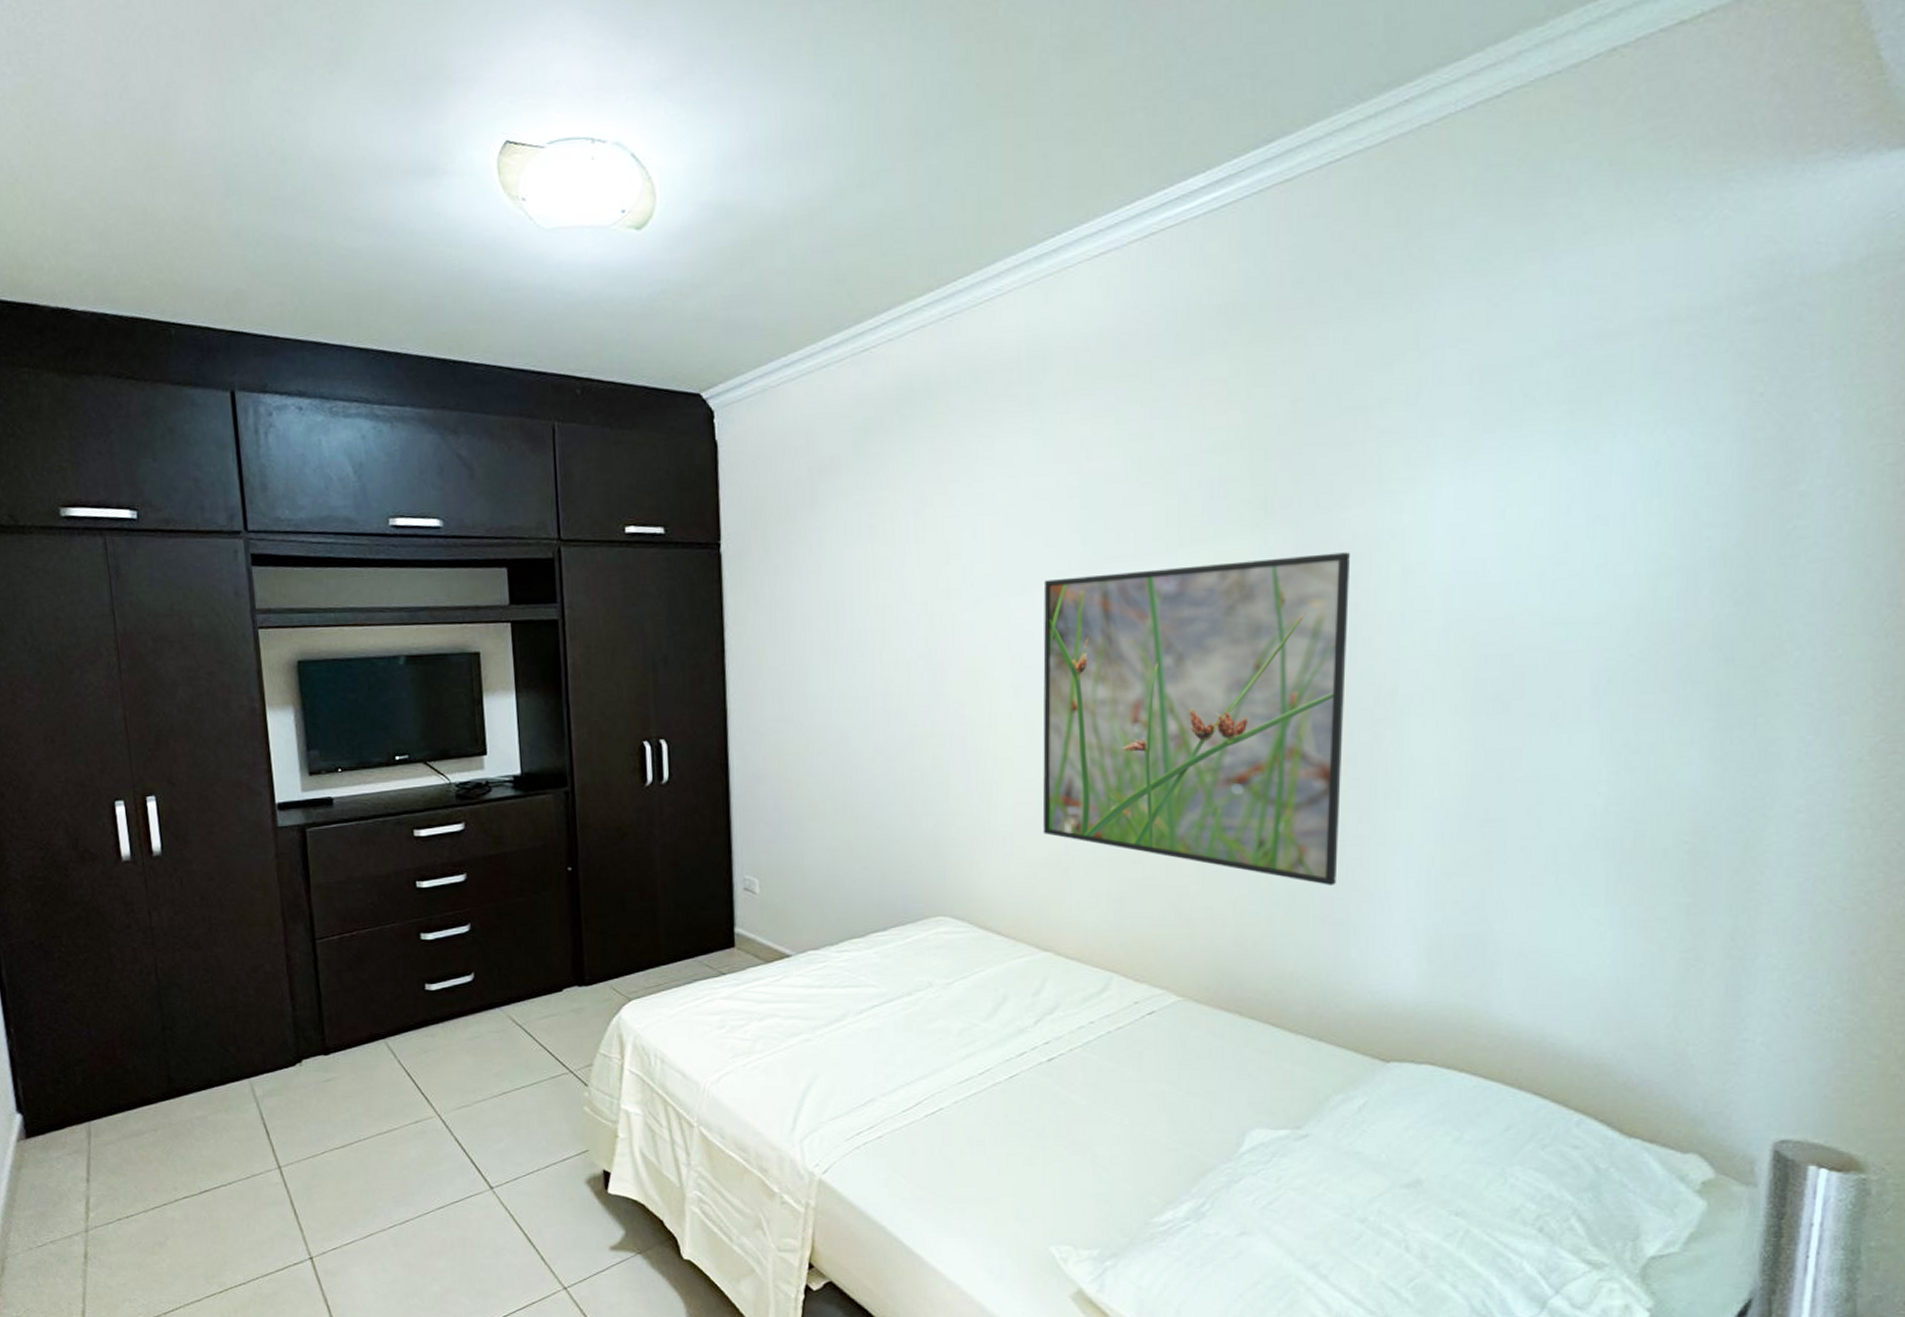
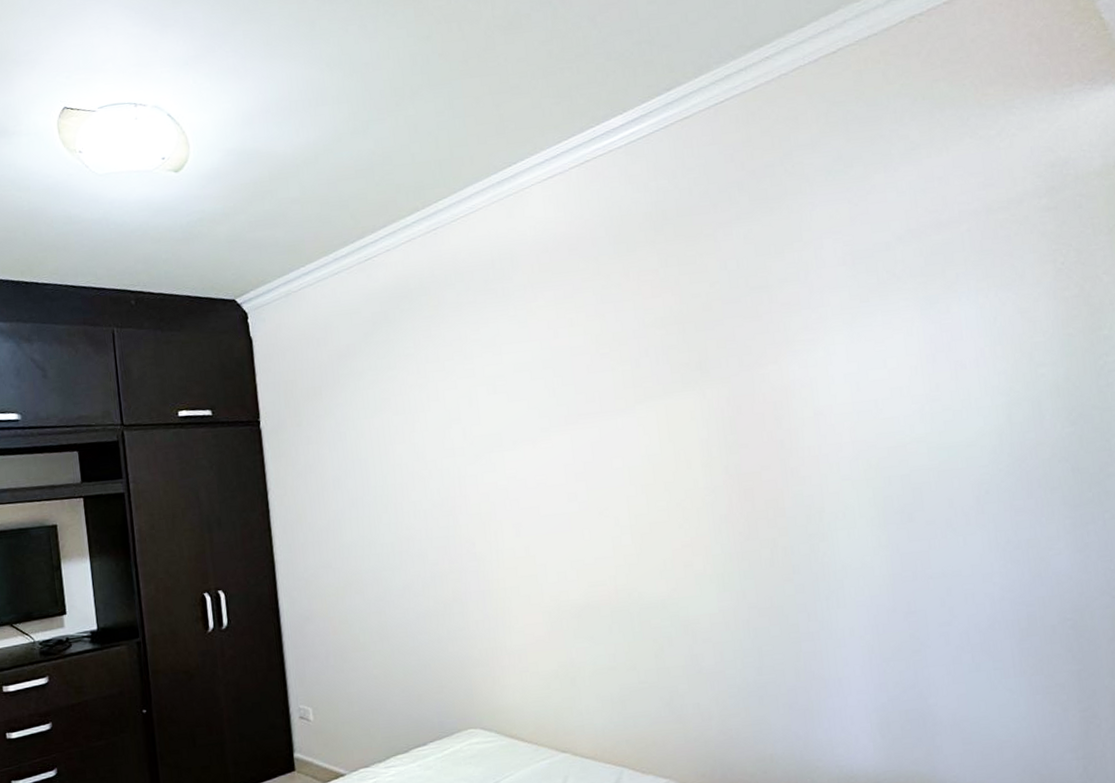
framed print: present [1042,552,1350,885] -> none [530,400,797,677]

